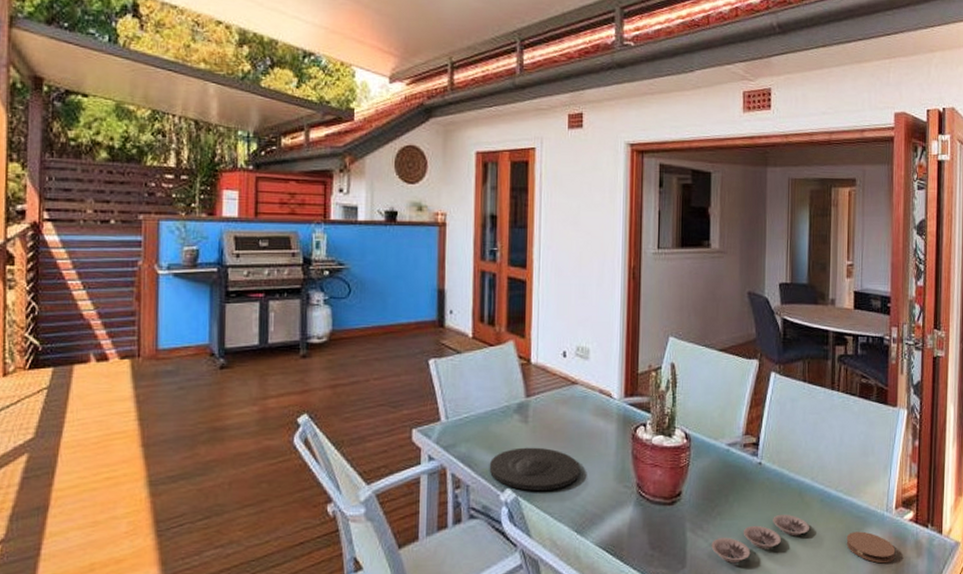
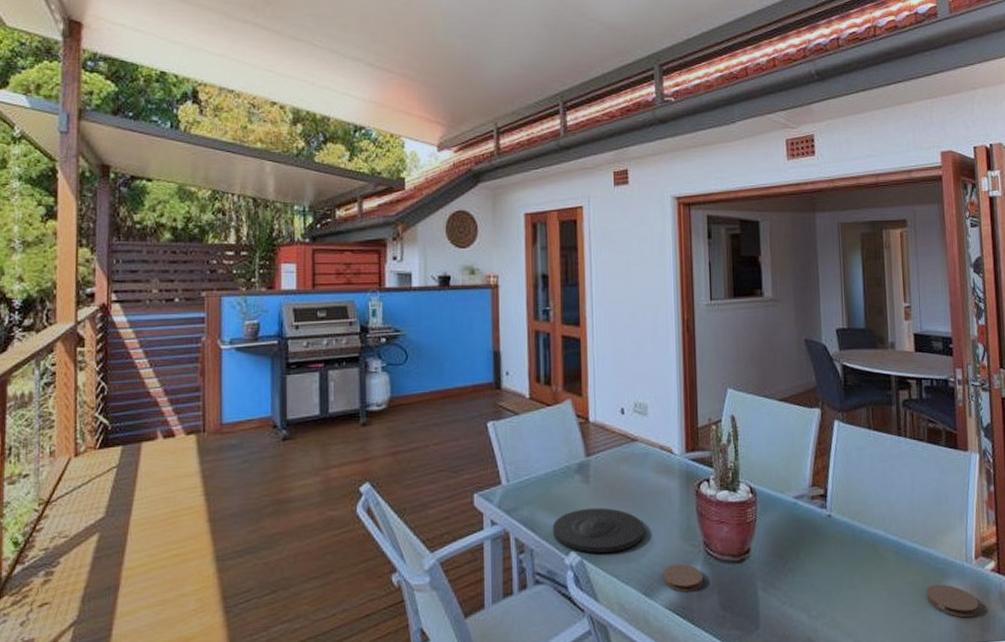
coaster: none [595,504,635,531] -> present [663,564,704,593]
plate: present [711,514,810,563] -> none [784,568,887,622]

